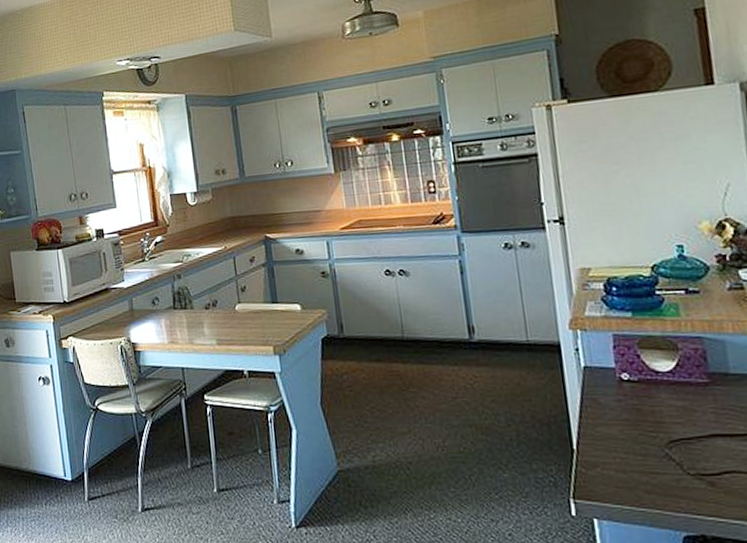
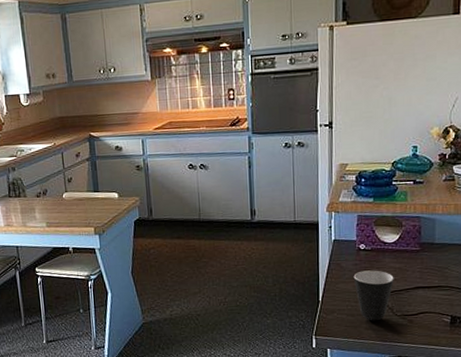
mug: none [618,409,678,481] -> present [353,270,394,321]

